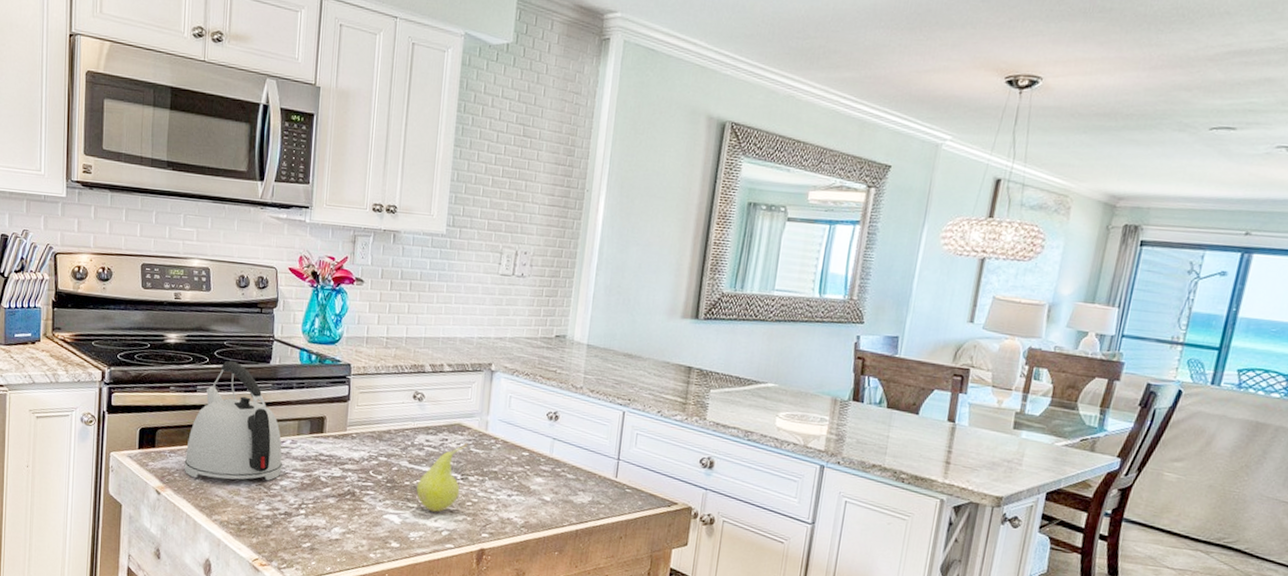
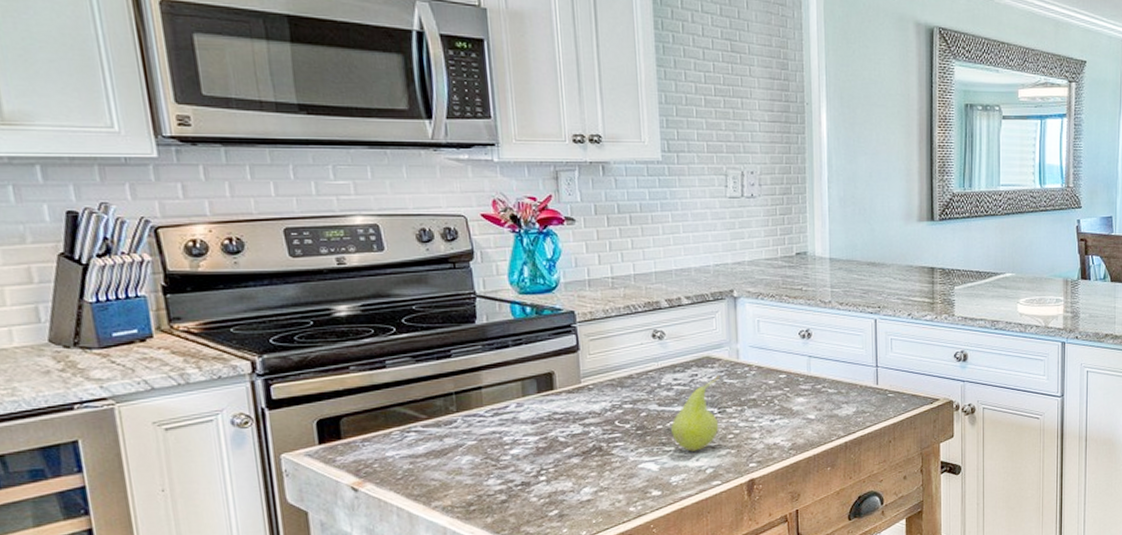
kettle: present [184,360,282,480] -> none [383,326,510,465]

